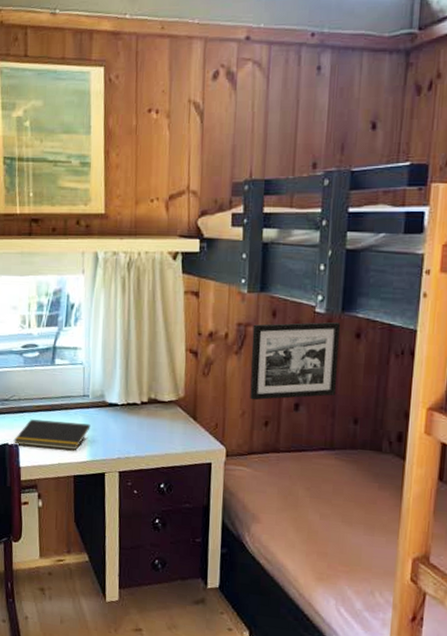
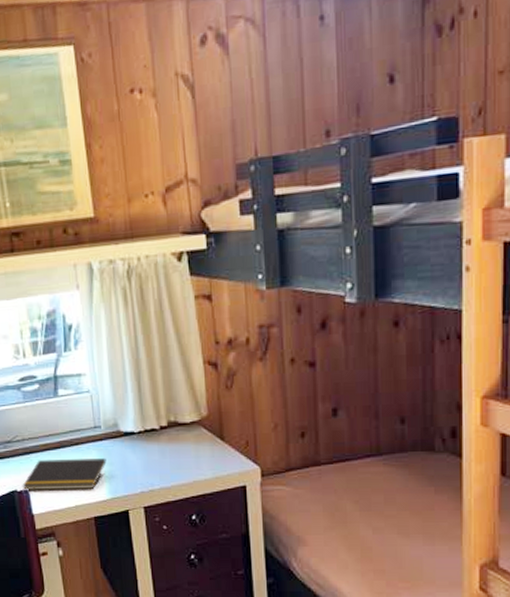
picture frame: present [250,321,340,401] -> none [276,310,378,410]

